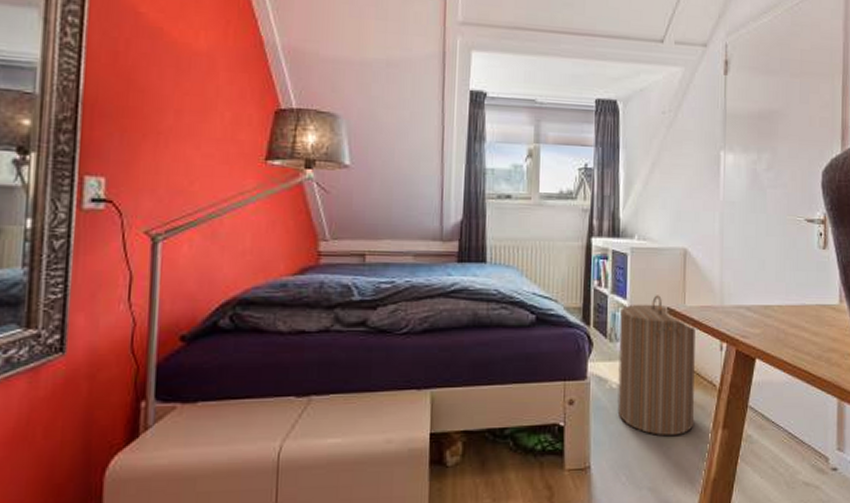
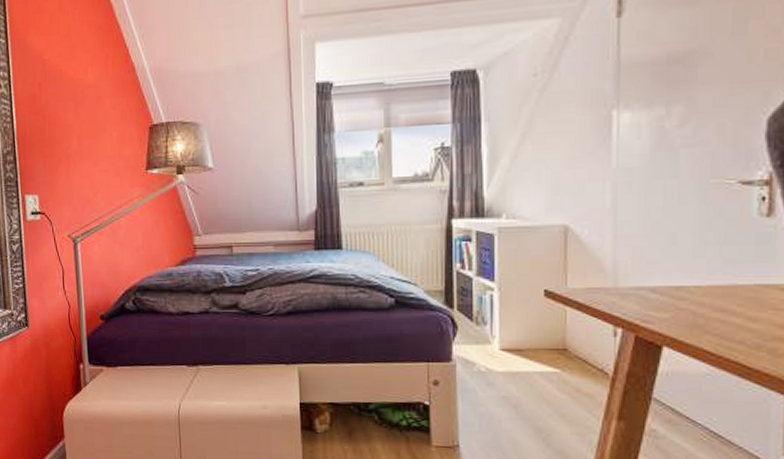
laundry hamper: present [617,295,696,435] -> none [486,277,581,423]

